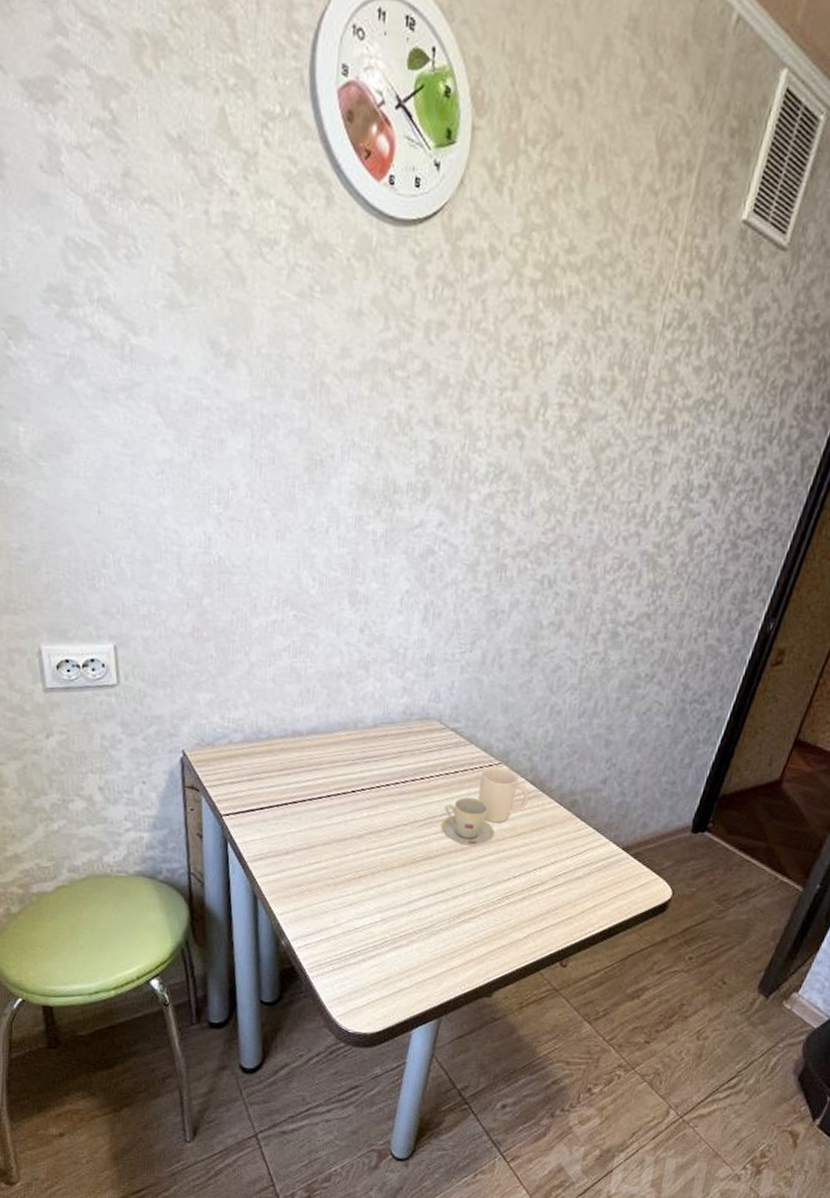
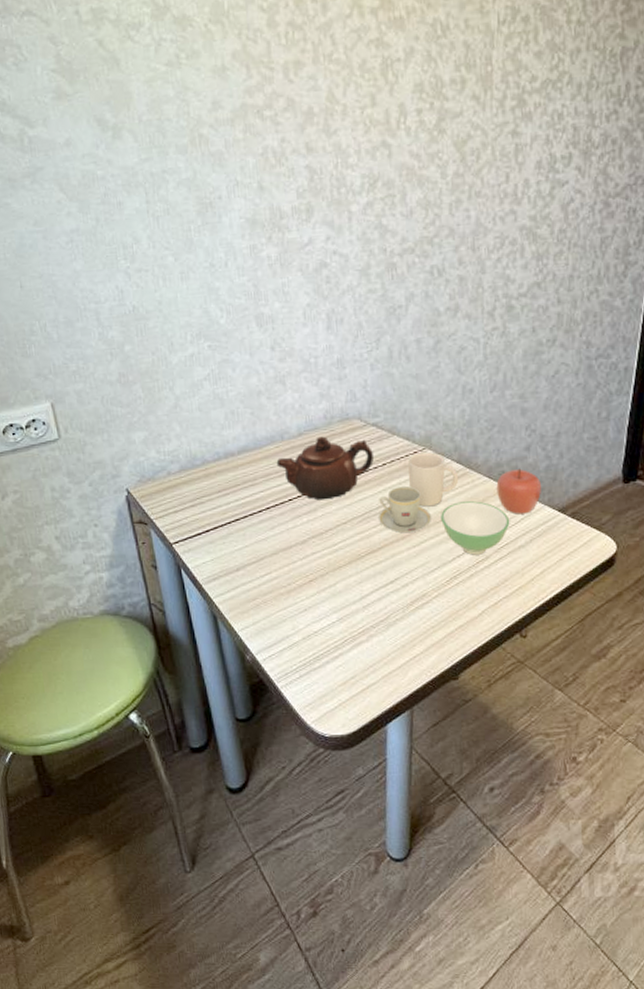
teapot: none [345,731,448,798] -> present [276,436,375,500]
bowl: none [503,823,573,879] -> present [441,501,510,555]
fruit: none [564,800,611,847] -> present [496,468,542,514]

